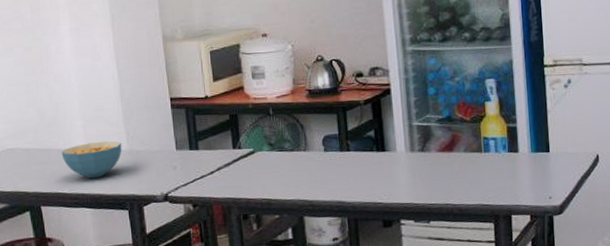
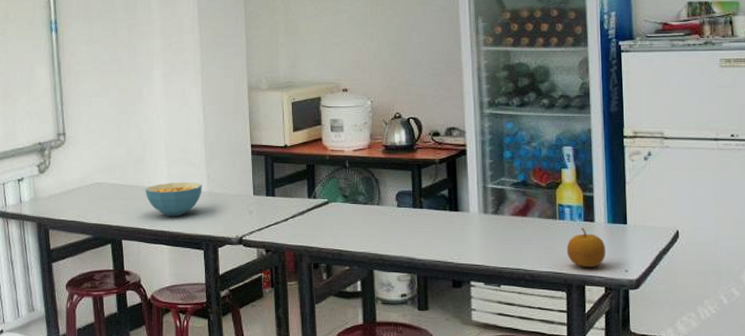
fruit: none [492,158,531,197] -> present [566,227,606,267]

